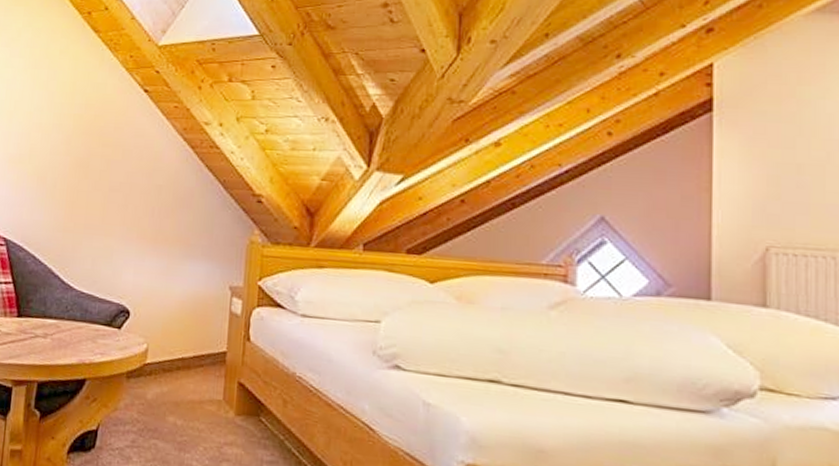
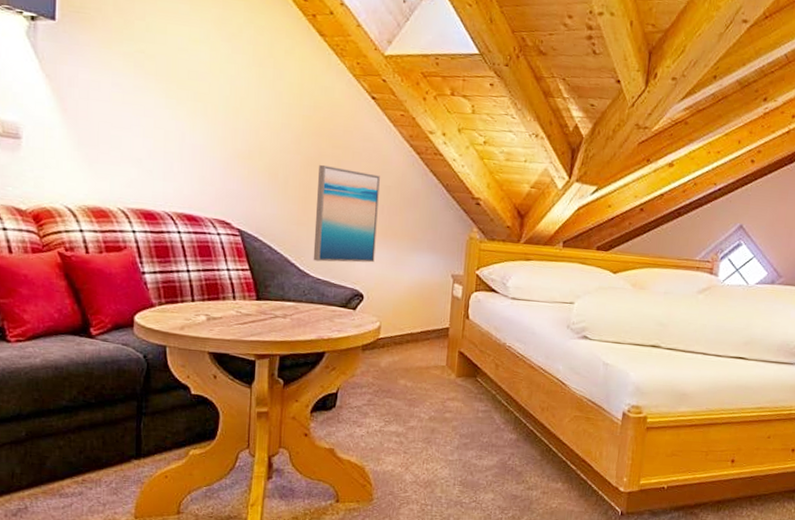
wall art: none [77,165,151,274] -> present [313,164,380,263]

